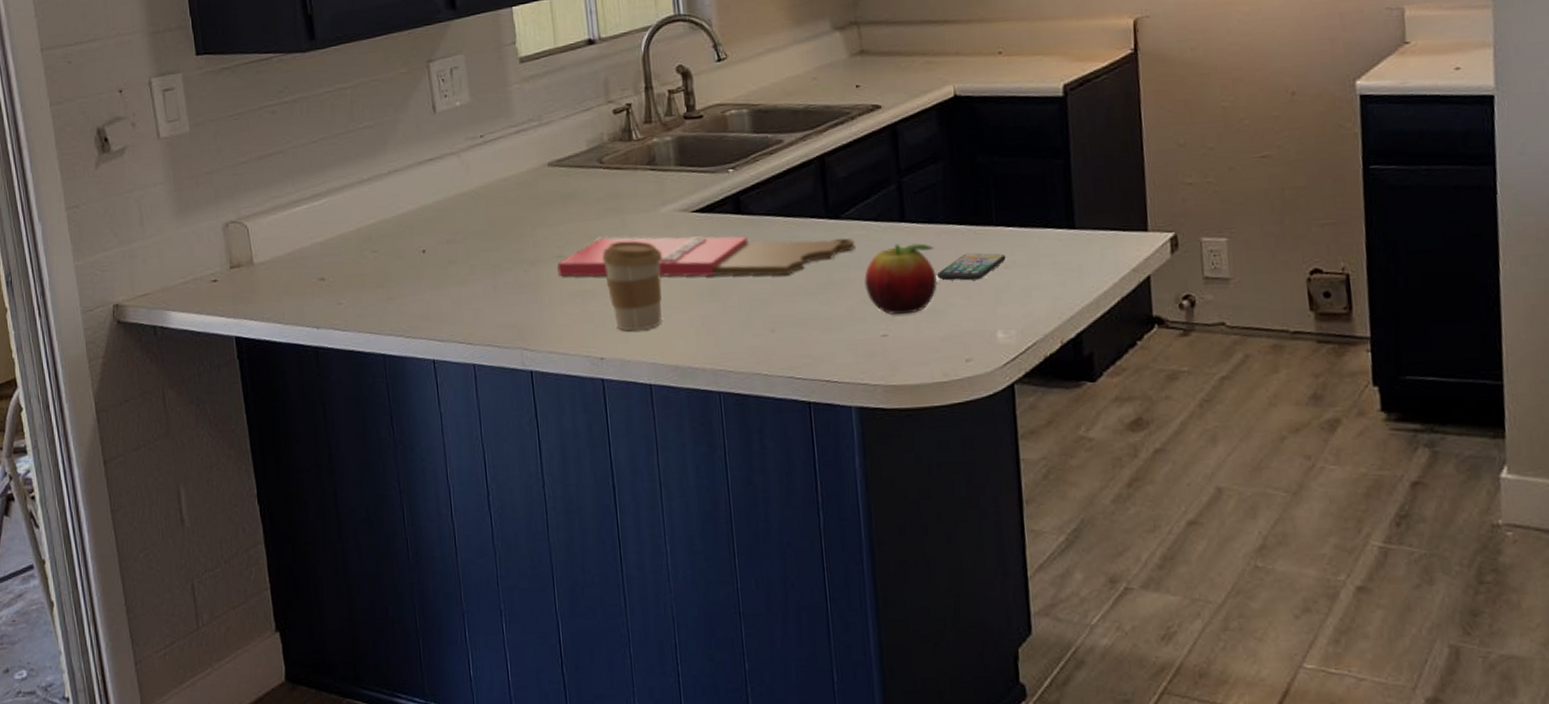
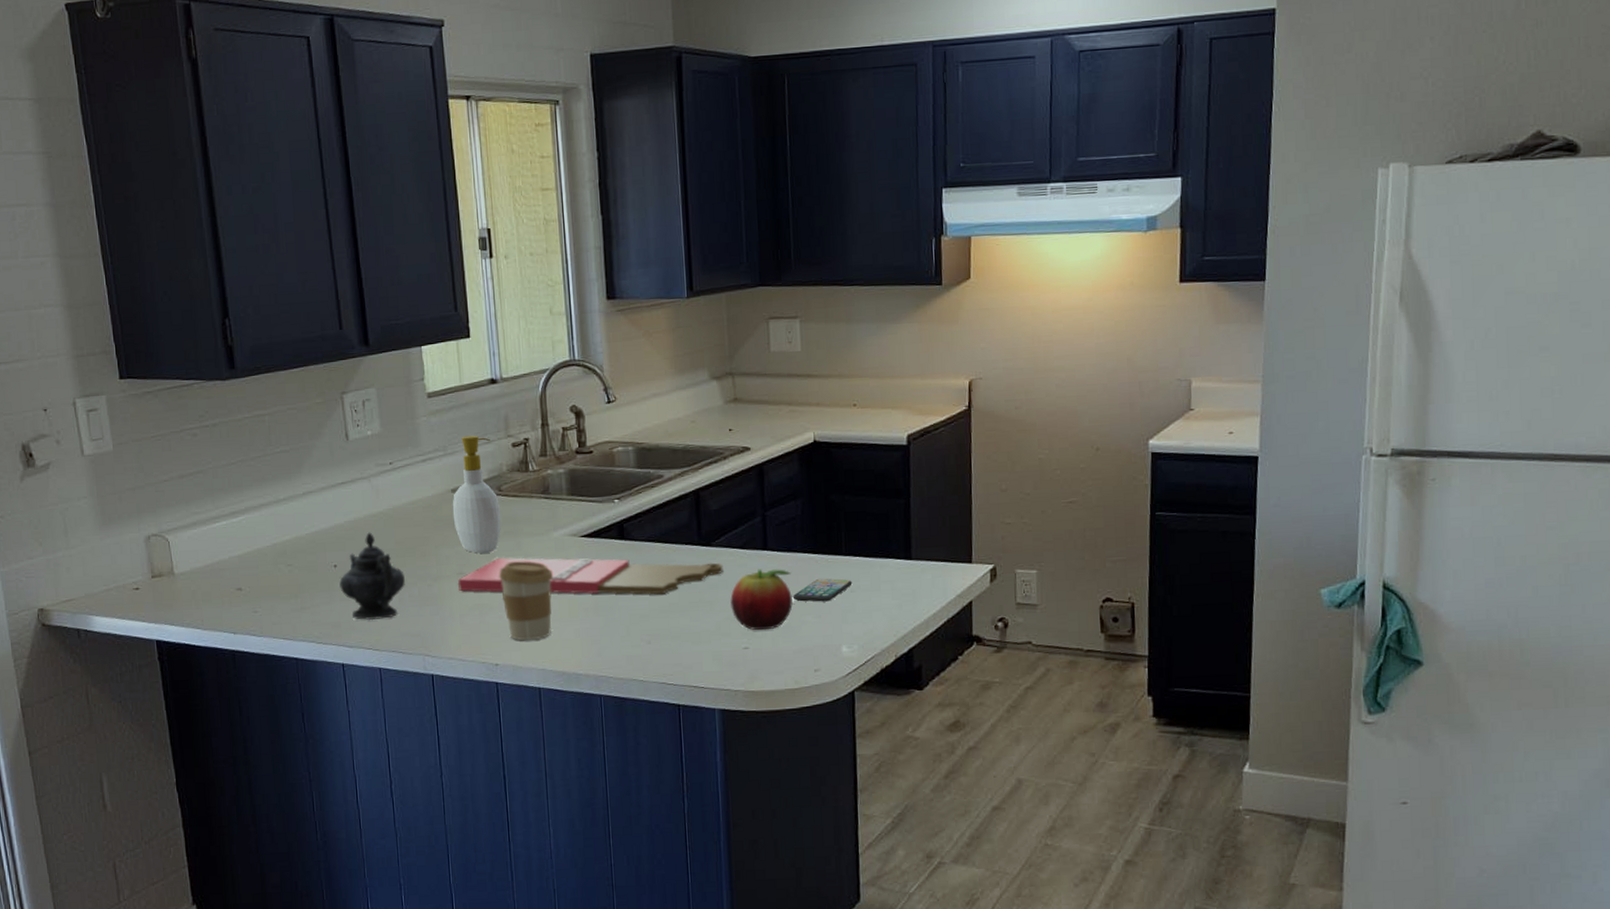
teapot: none [428,213,500,312] -> present [339,532,405,621]
soap bottle: none [549,102,604,234] -> present [452,435,502,553]

